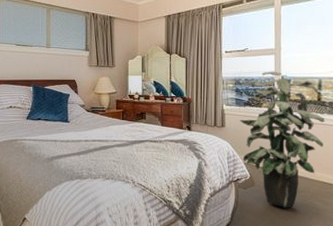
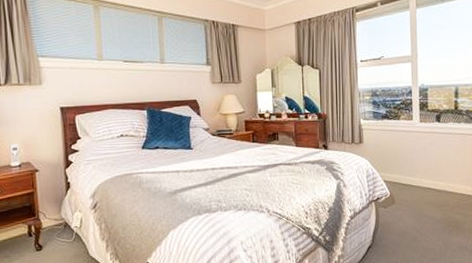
indoor plant: present [240,71,325,208] -> none [378,80,462,224]

